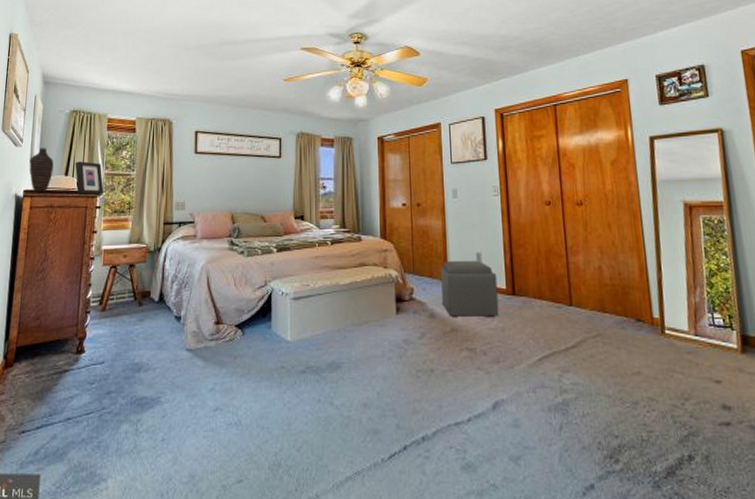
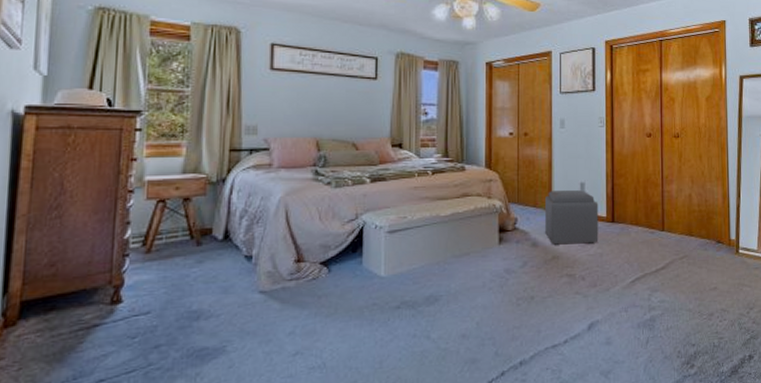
decorative vase: present [29,148,54,193] -> none [32,52,71,110]
picture frame: present [74,161,104,195] -> none [102,72,146,115]

